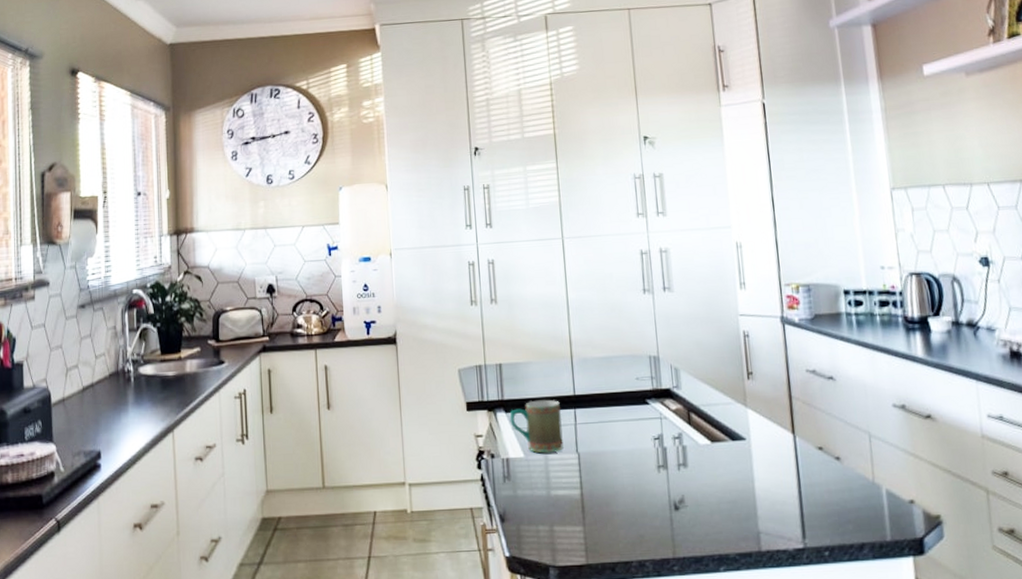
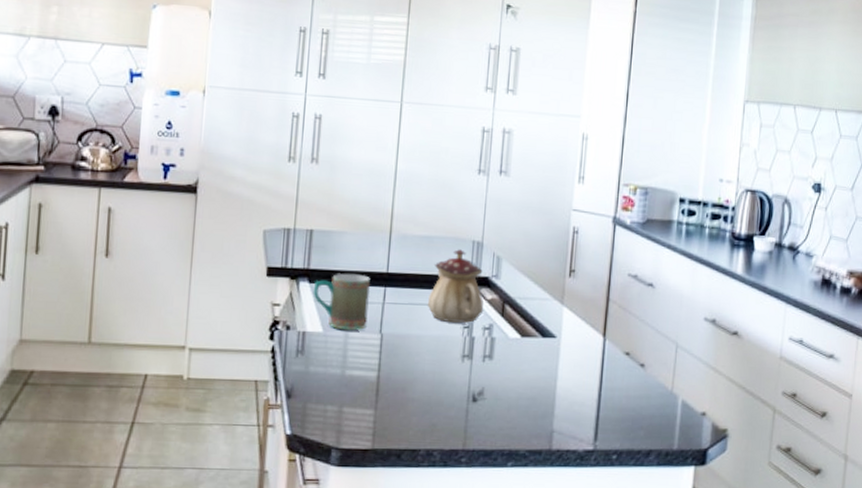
teapot: none [616,365,671,435] -> present [427,249,484,323]

